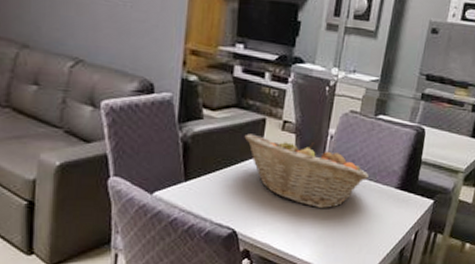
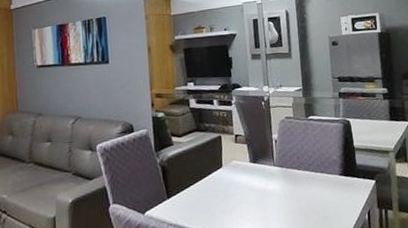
fruit basket: present [244,133,369,209] -> none [207,148,314,204]

